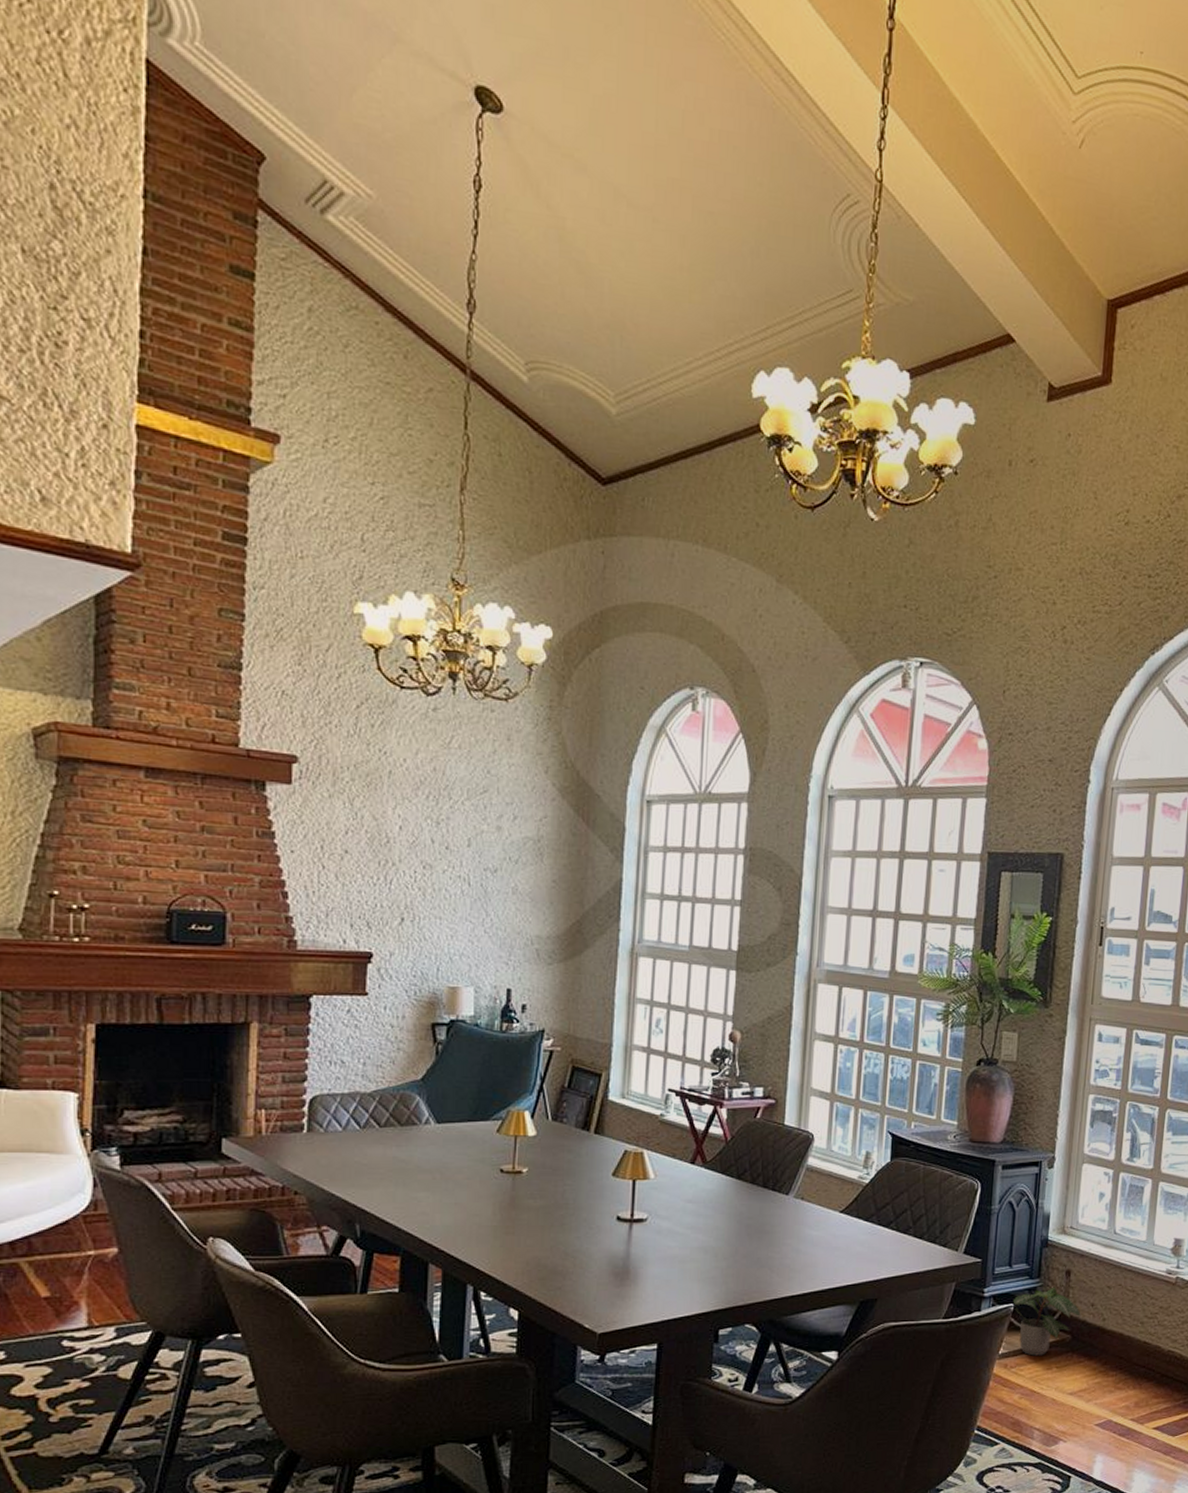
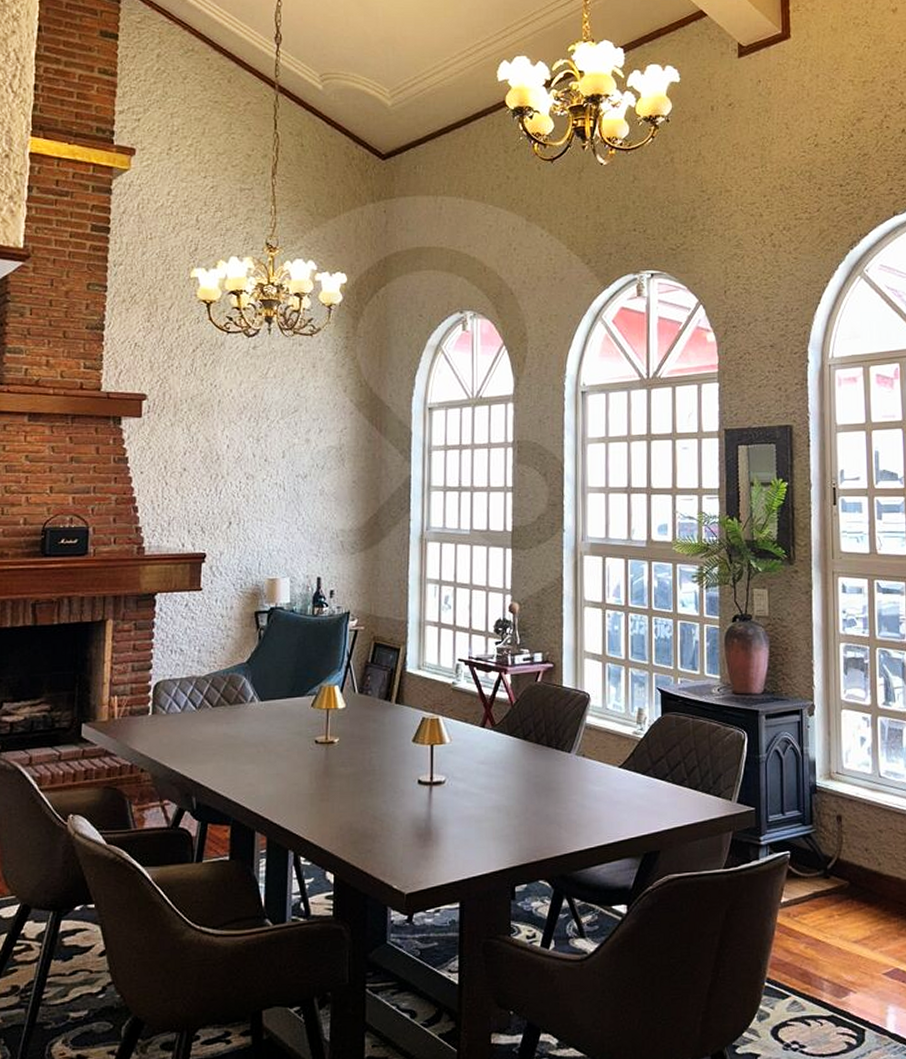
potted plant: present [1012,1287,1081,1356] -> none [788,832,856,904]

